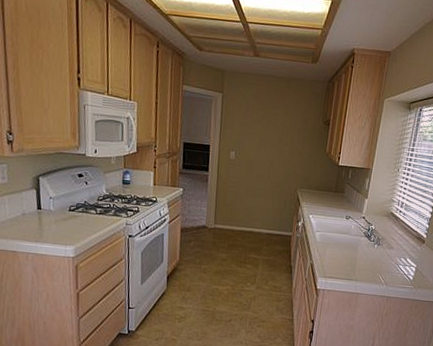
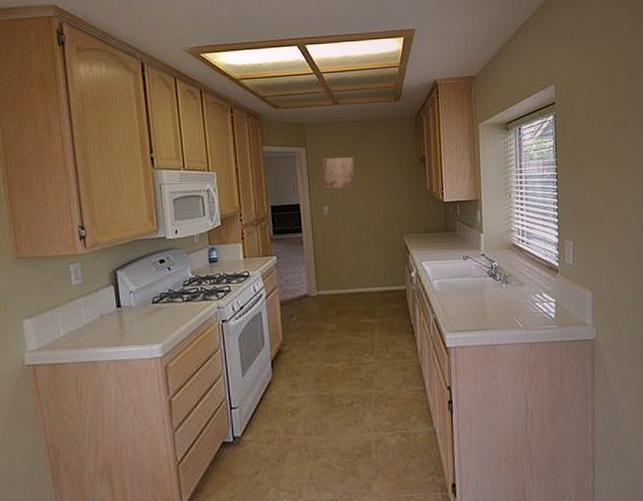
wall art: none [234,107,265,139] -> present [323,157,356,190]

